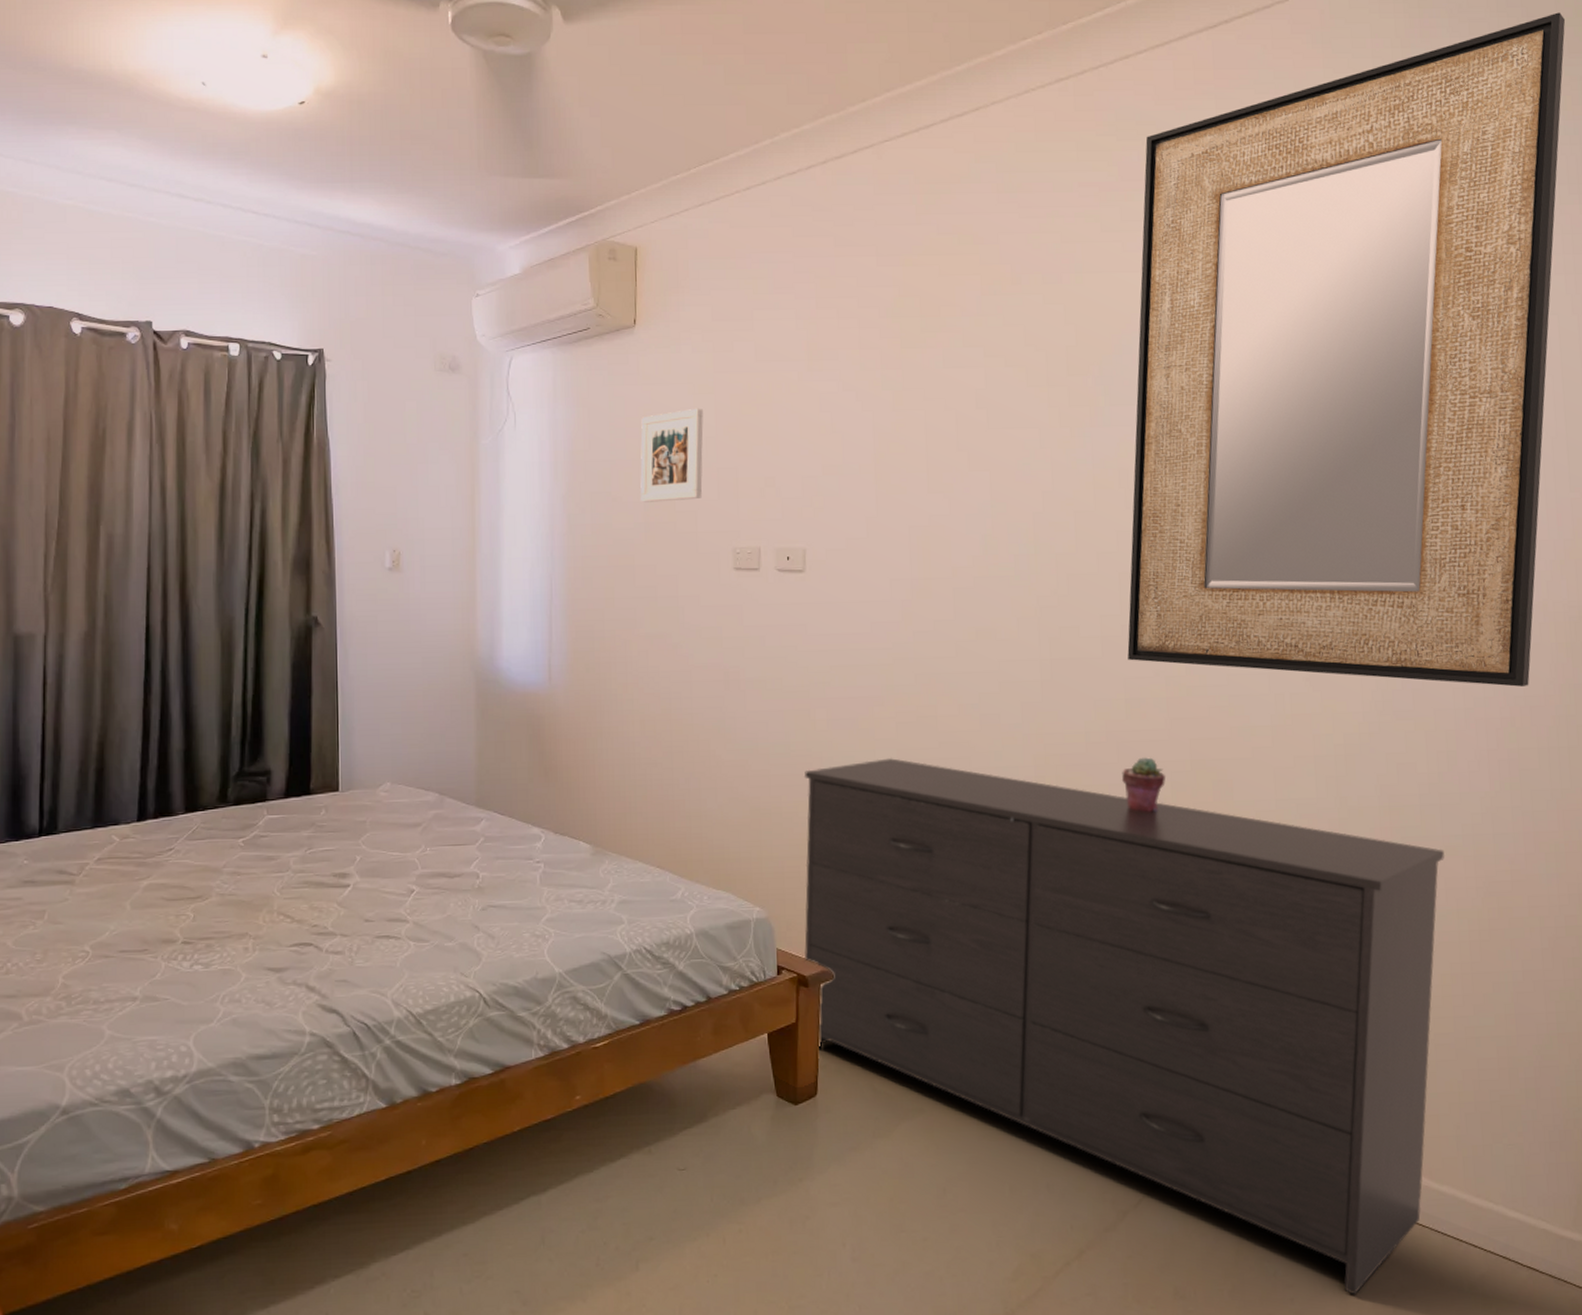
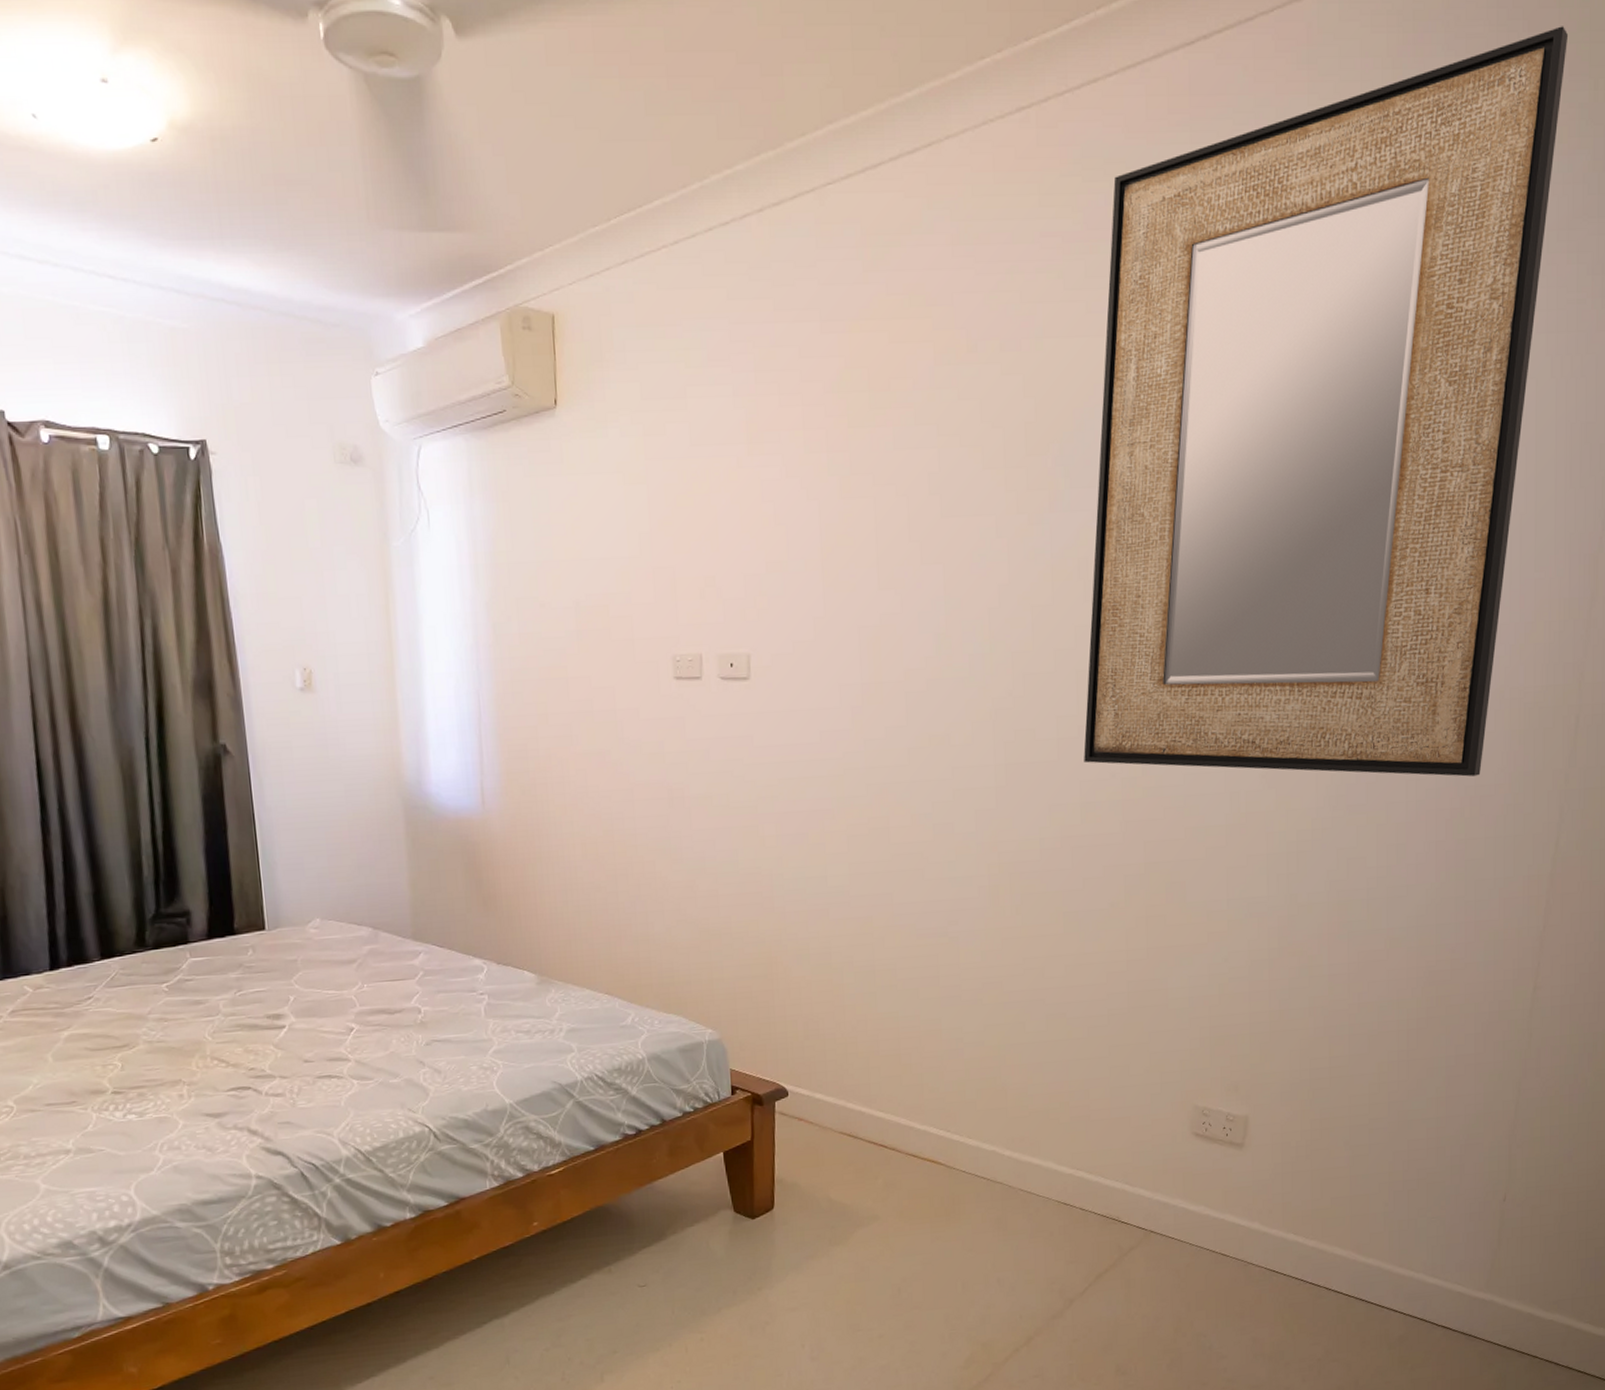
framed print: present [640,408,703,502] -> none [567,500,637,608]
dresser: present [804,758,1444,1295] -> none [754,873,1388,1361]
potted succulent: present [1121,757,1166,812] -> none [1075,861,1119,917]

